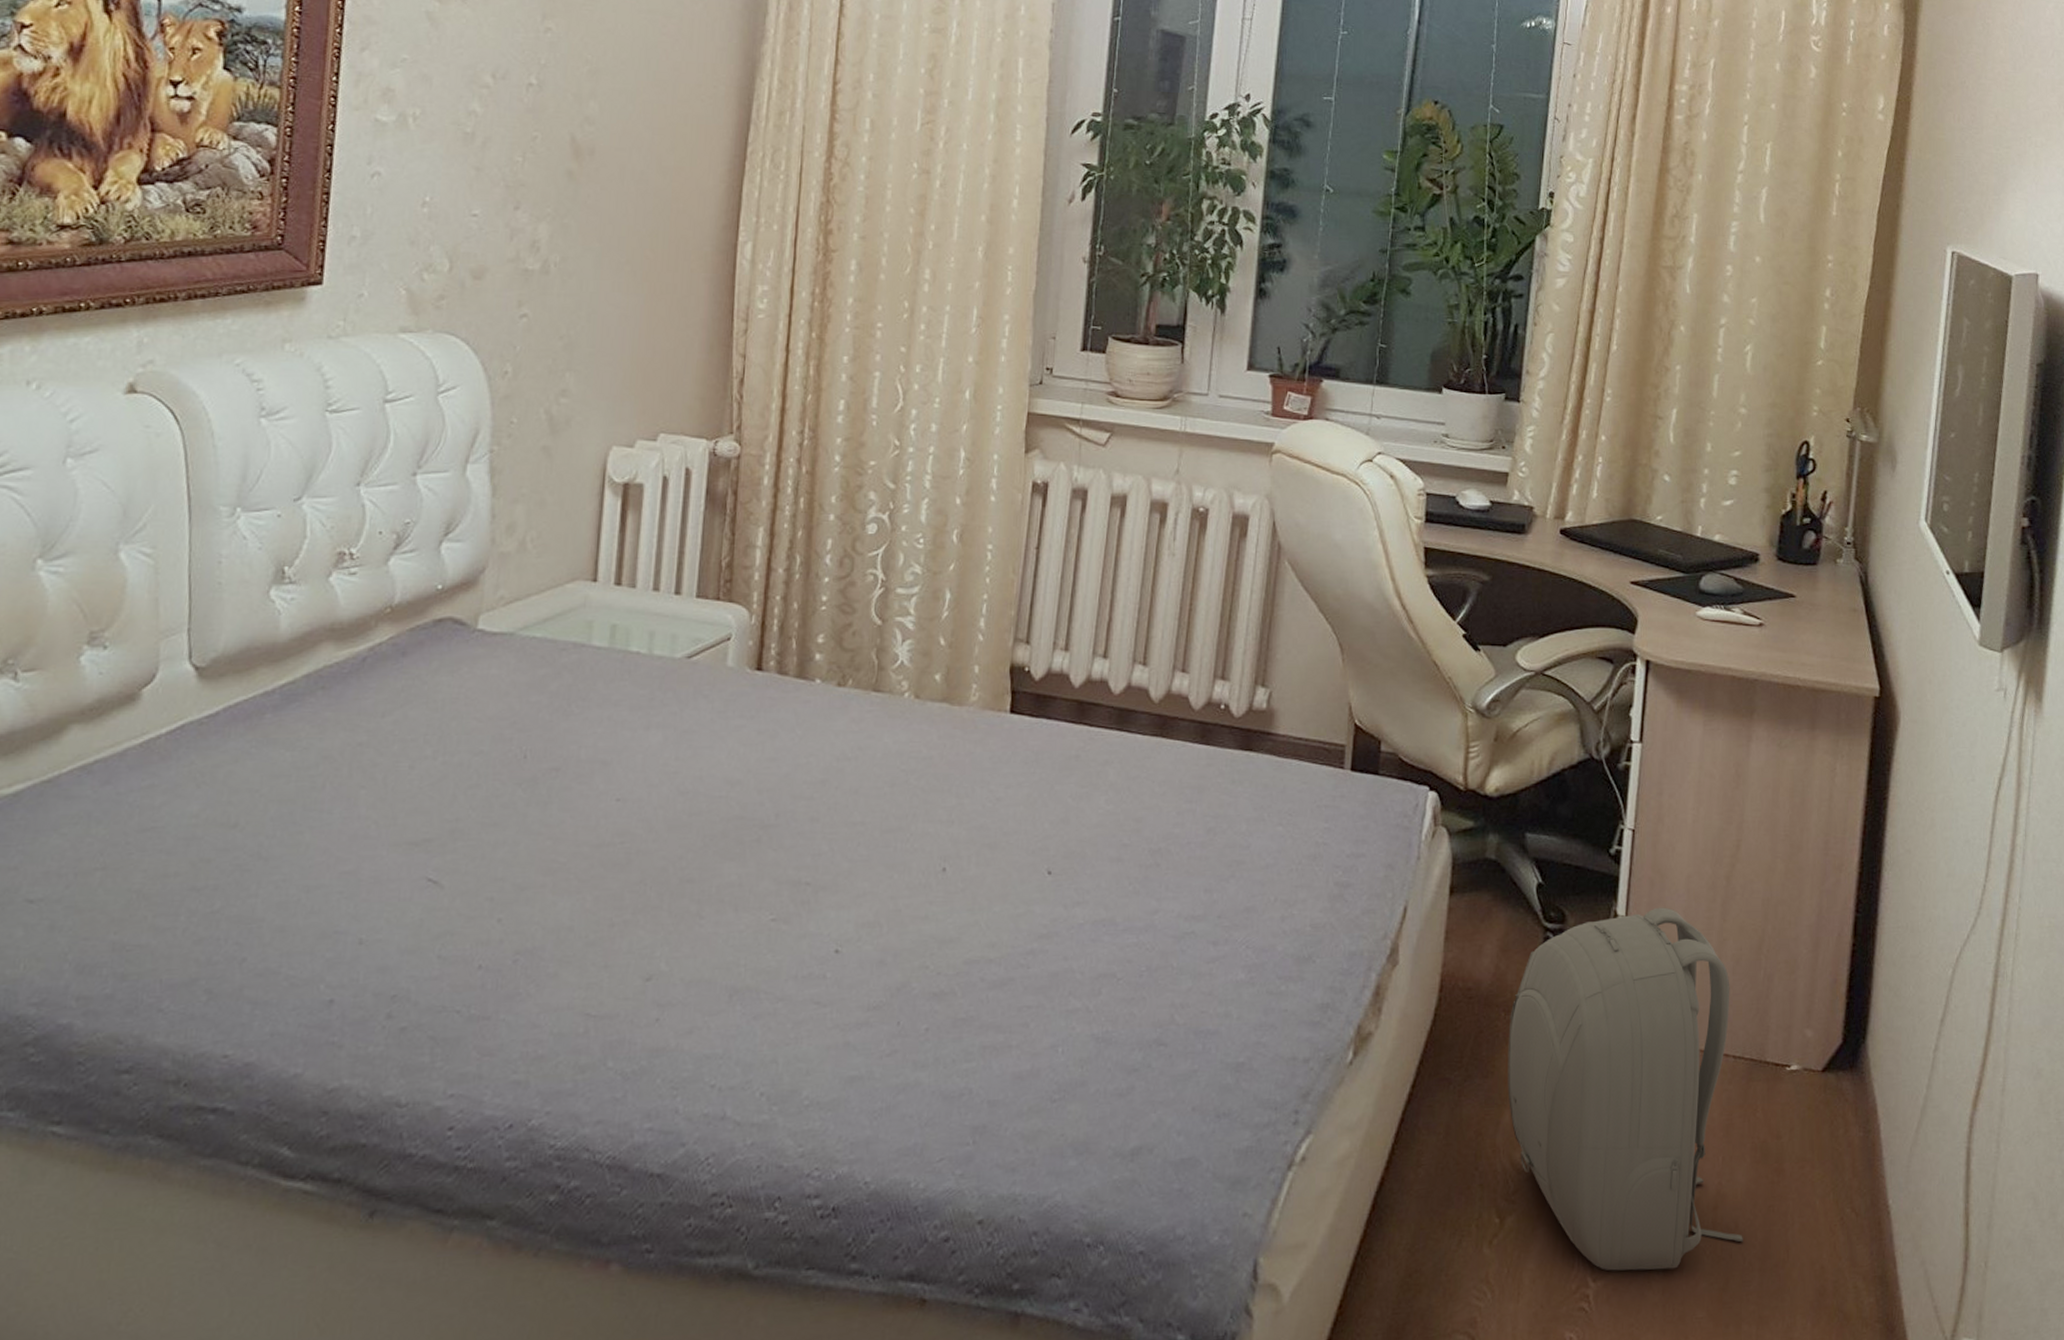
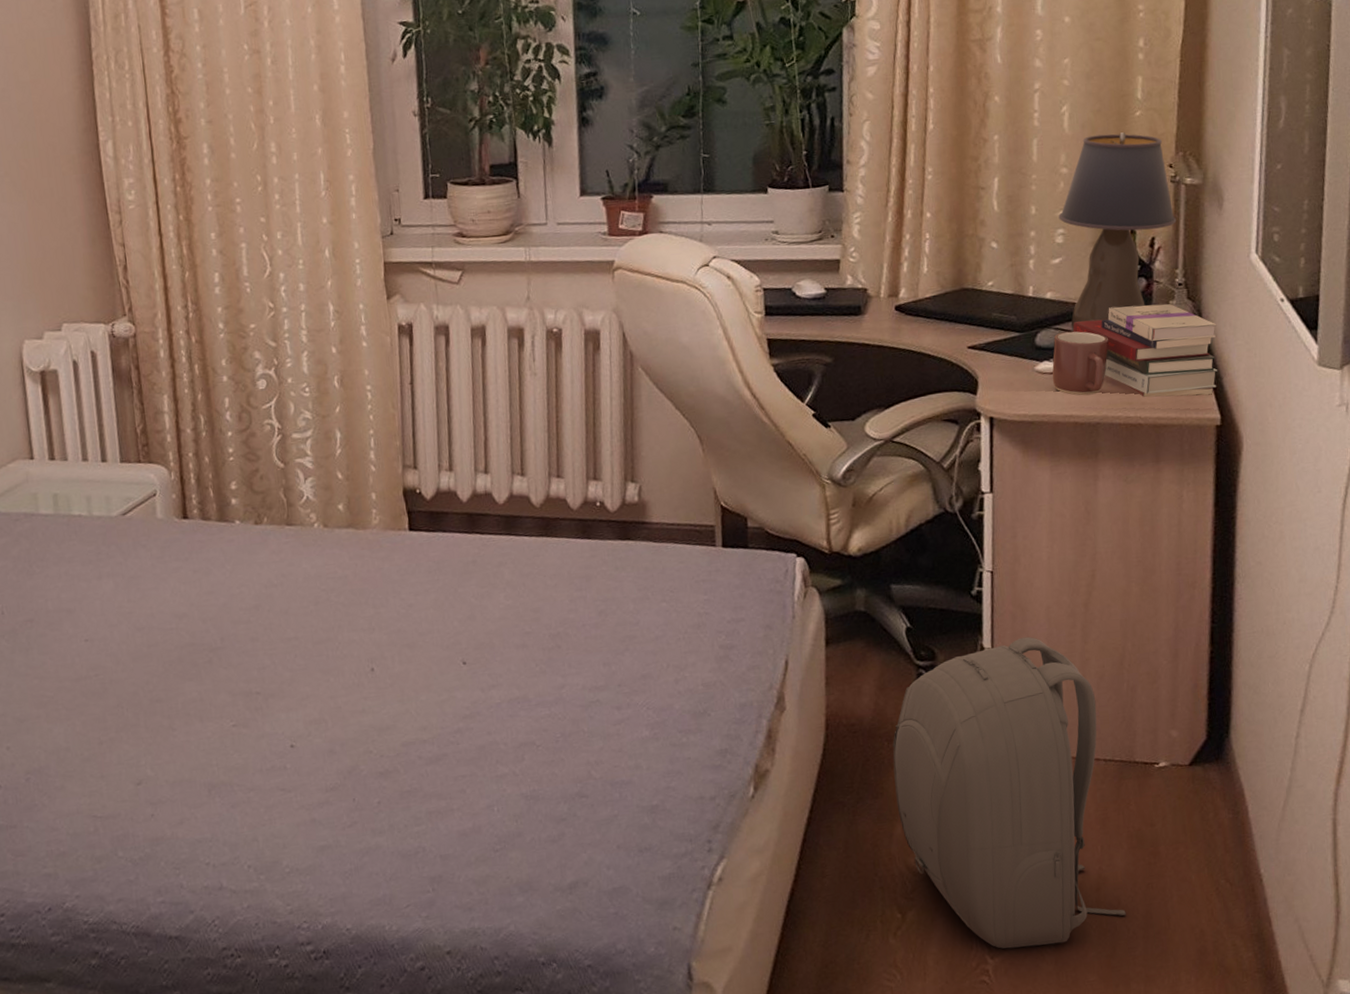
mug: none [1713,578,1774,649] -> present [1052,331,1109,396]
table lamp: none [1733,379,1850,580] -> present [1058,132,1177,332]
books: none [1738,558,1882,663] -> present [1072,304,1218,398]

